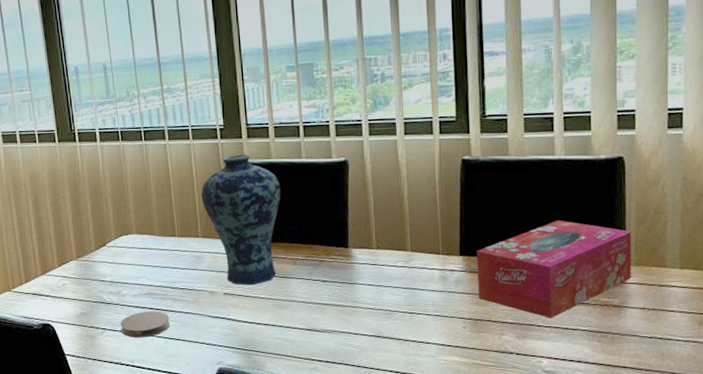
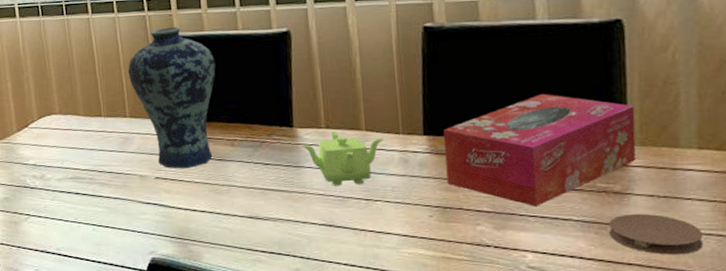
coaster: present [120,311,170,338] -> none [44,196,98,225]
teapot: none [354,251,426,301] -> present [300,131,384,186]
coaster: none [608,323,683,359] -> present [608,213,704,255]

